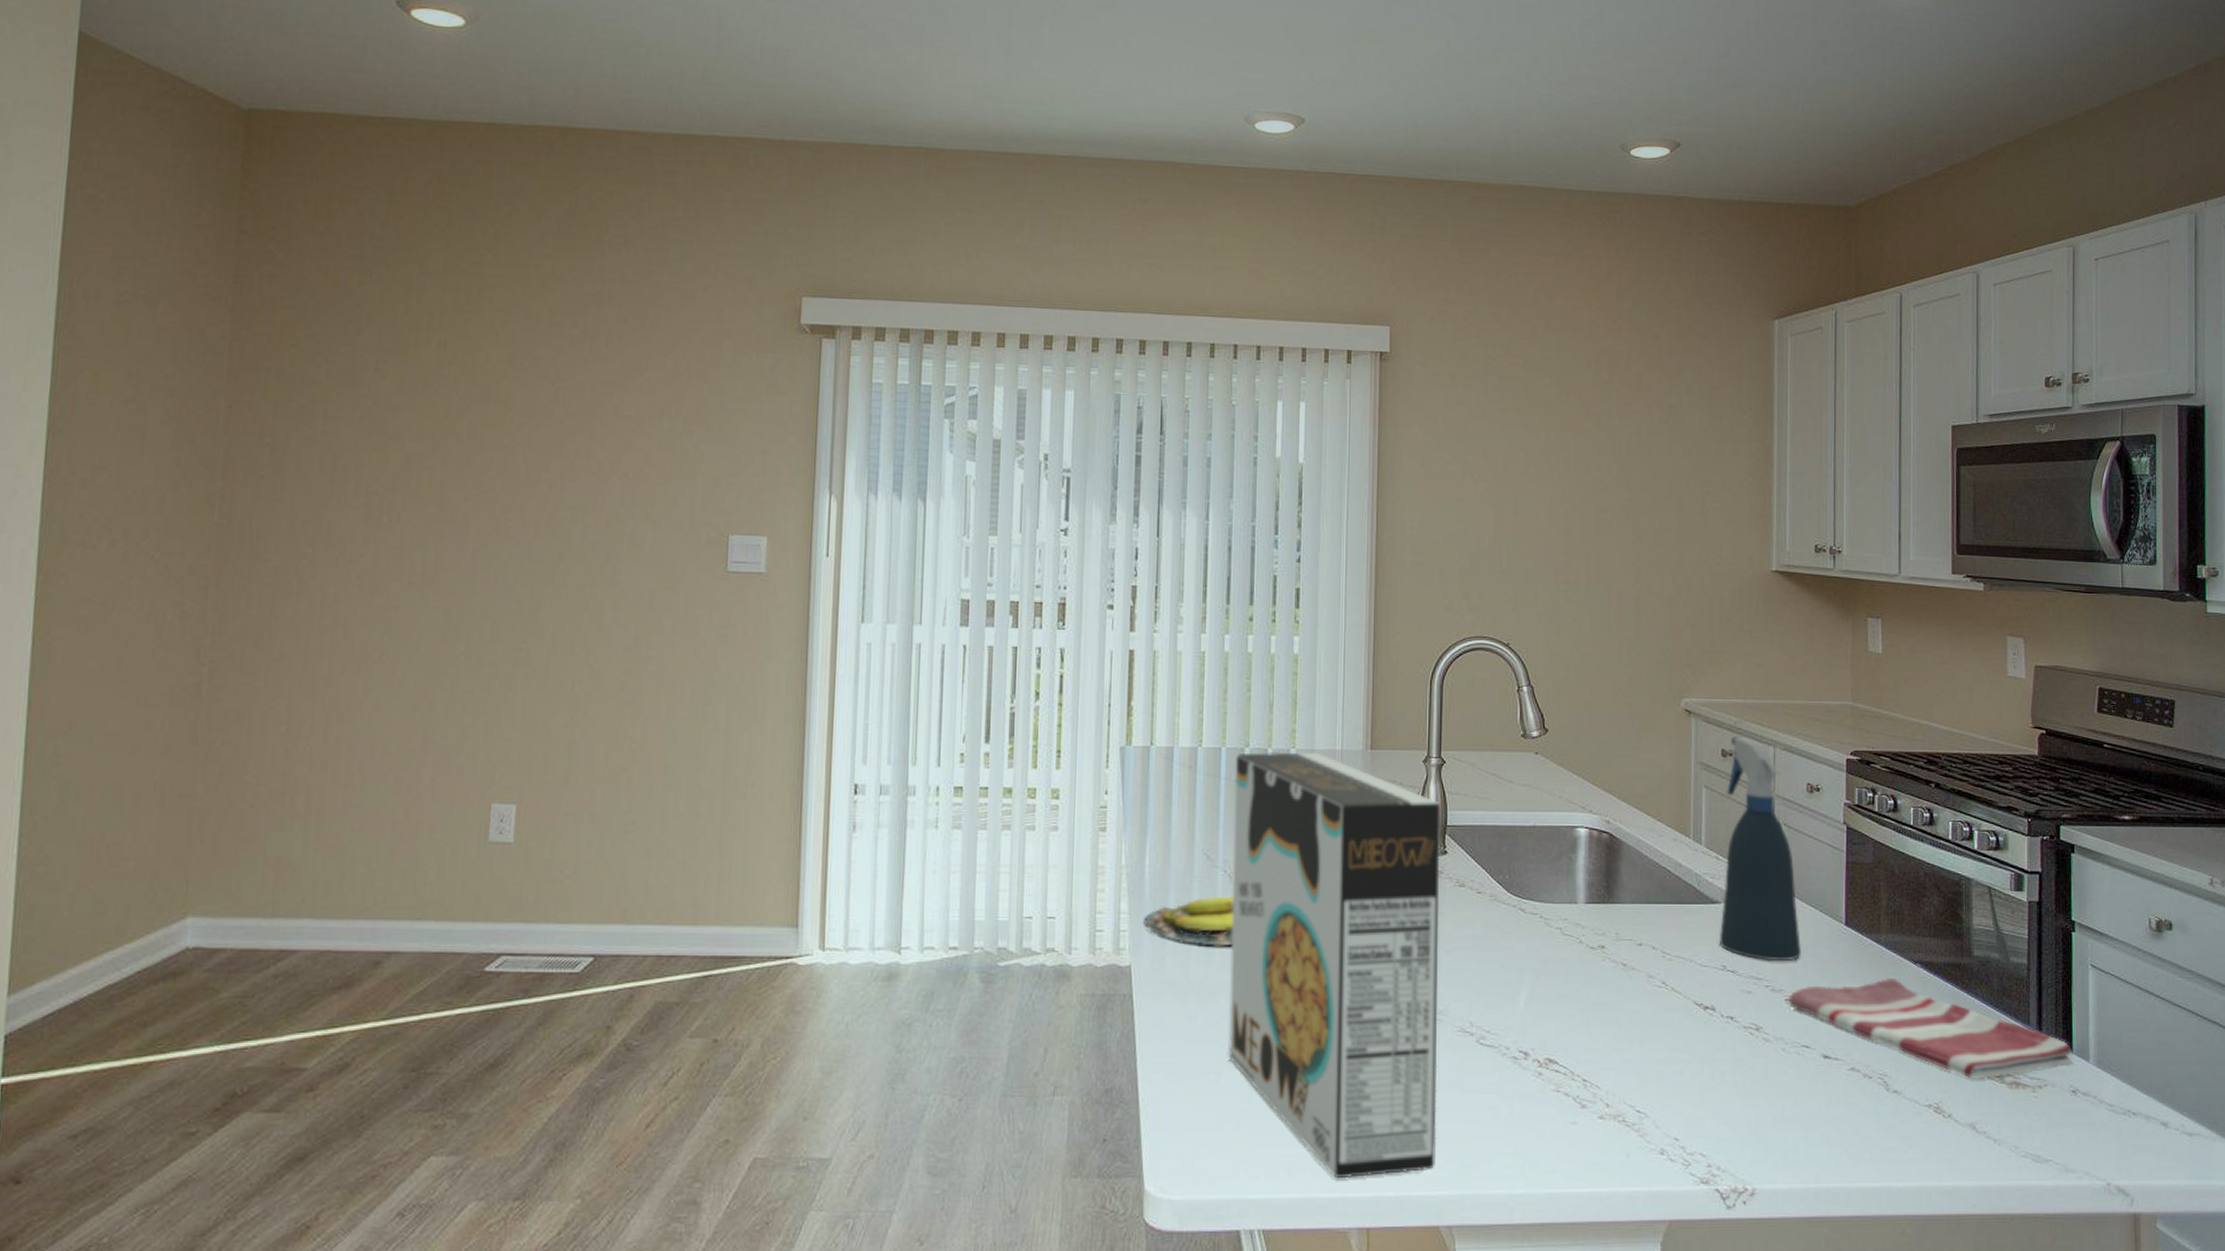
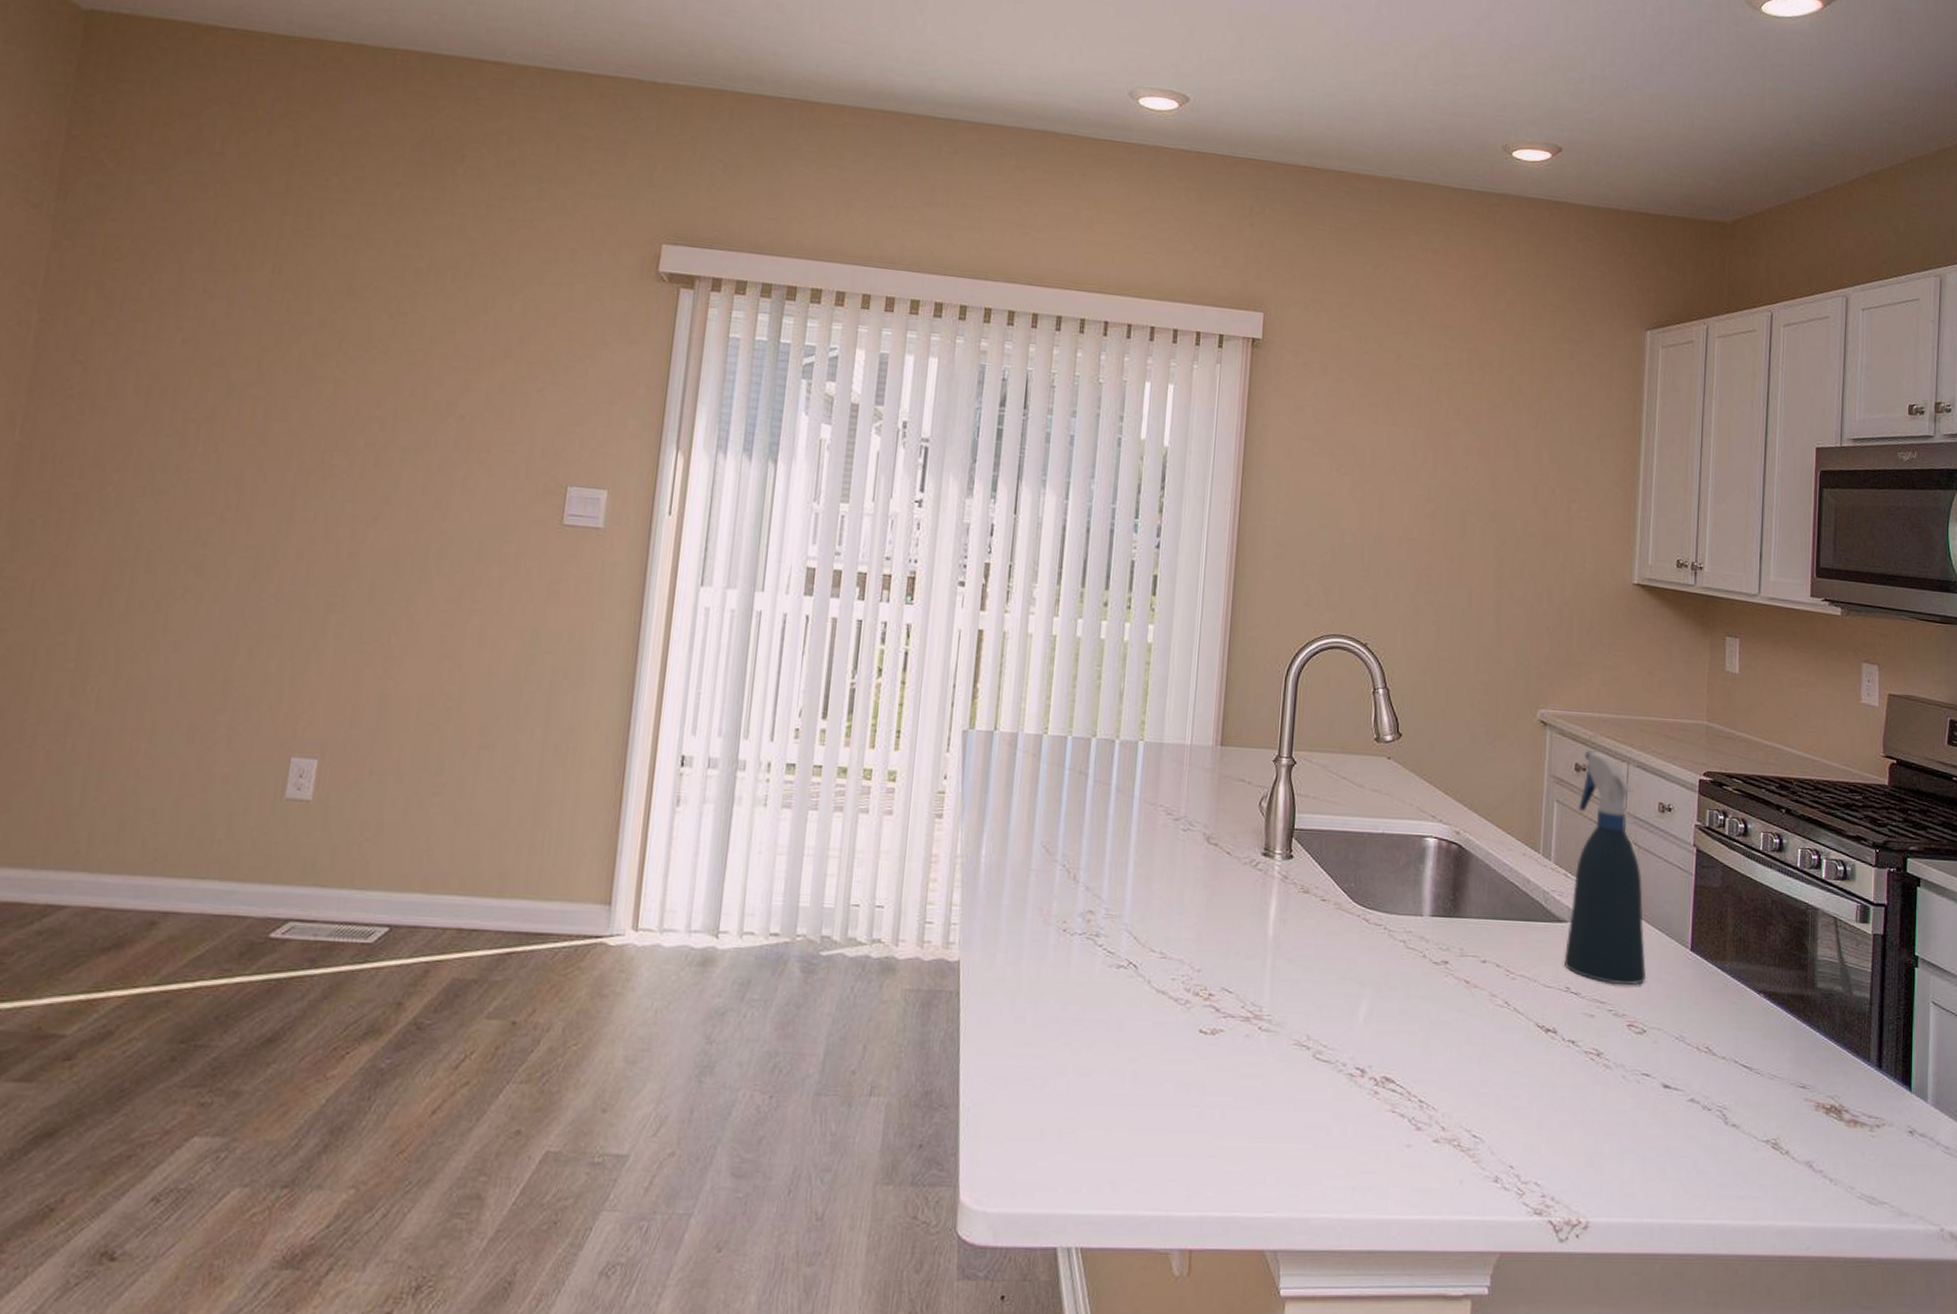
banana: present [1144,896,1234,946] -> none [976,892,1071,945]
cereal box: present [1228,751,1441,1179] -> none [1056,743,1289,1197]
dish towel: present [1788,978,2073,1079] -> none [1631,1007,1912,1116]

